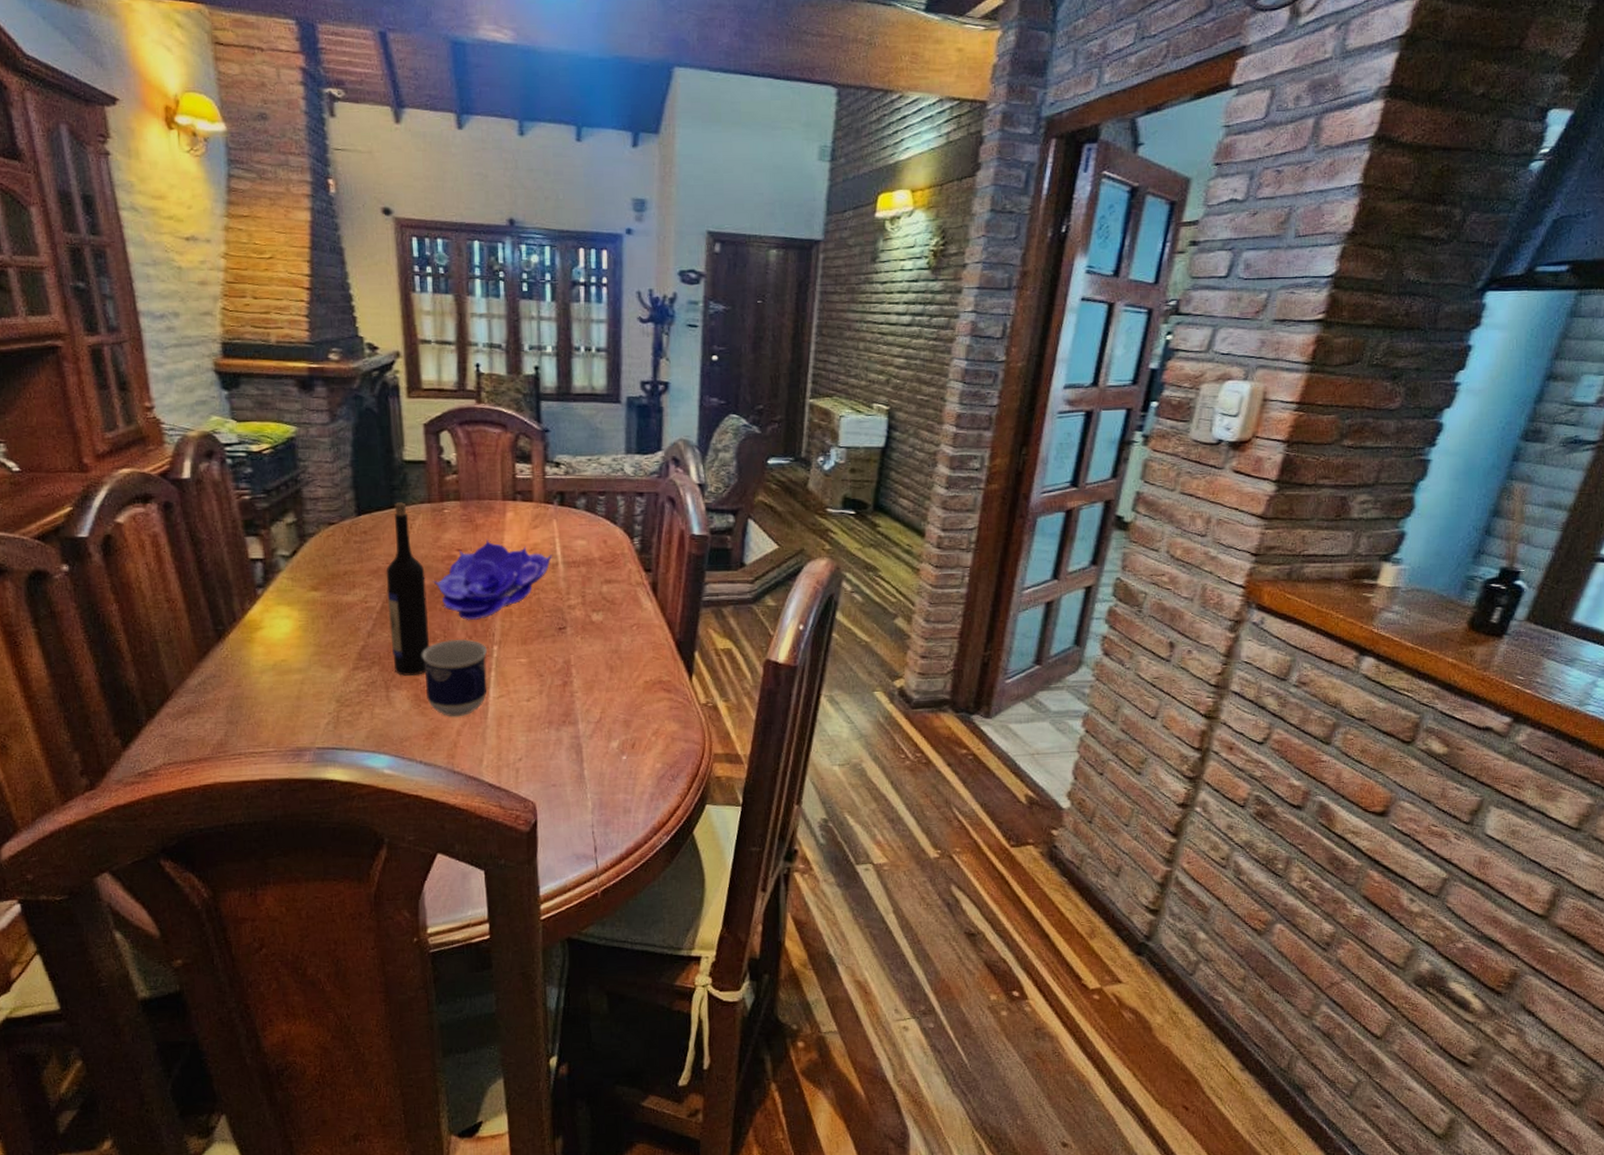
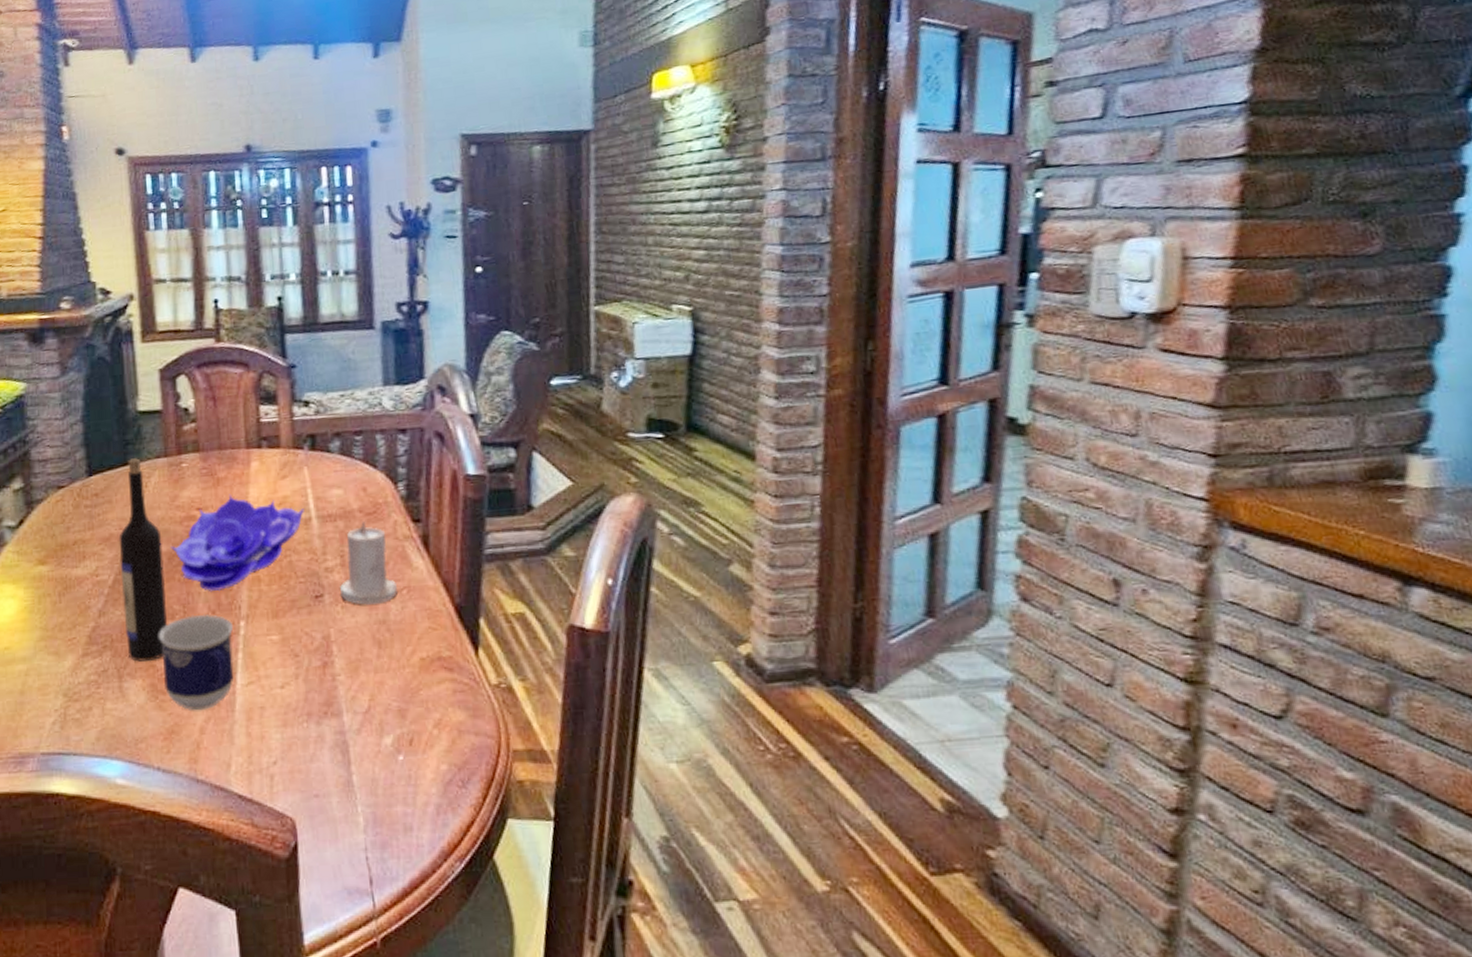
candle: none [581,569,628,637] -> present [340,522,397,605]

